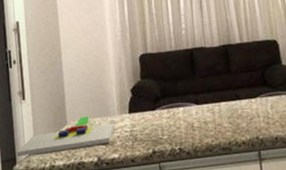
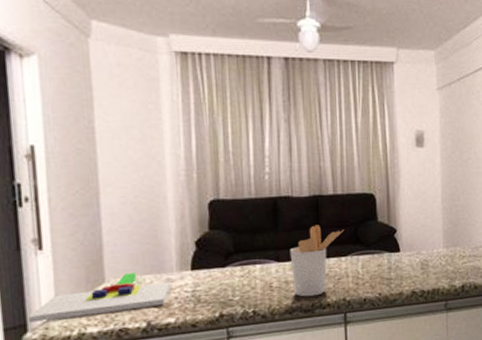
utensil holder: none [206,70,253,136] -> present [289,225,345,297]

